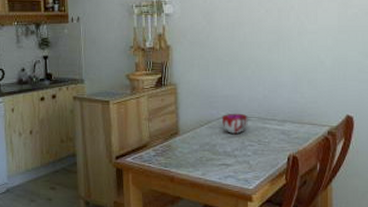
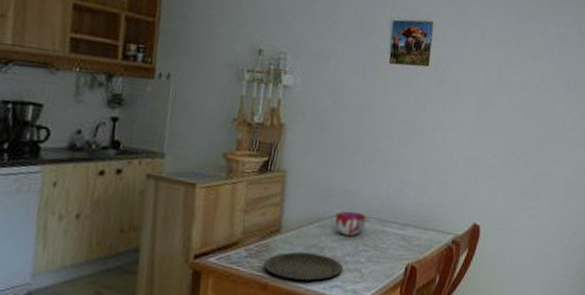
plate: none [168,150,233,173] -> present [263,252,343,281]

